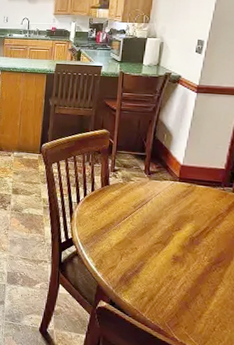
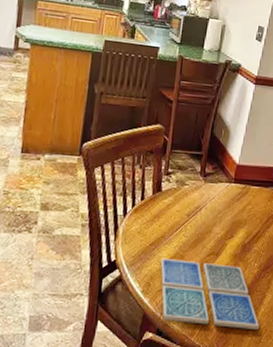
drink coaster: none [110,240,213,319] -> present [160,257,260,331]

